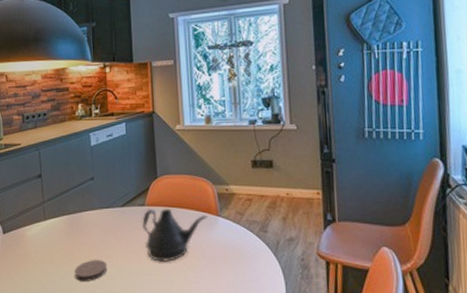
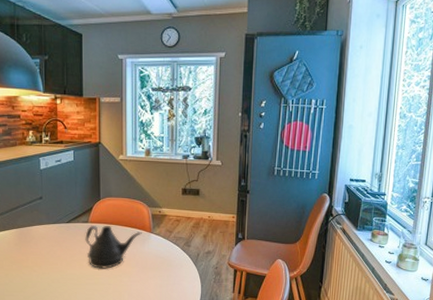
coaster: present [74,260,108,281] -> none [22,267,53,284]

